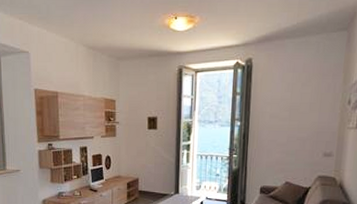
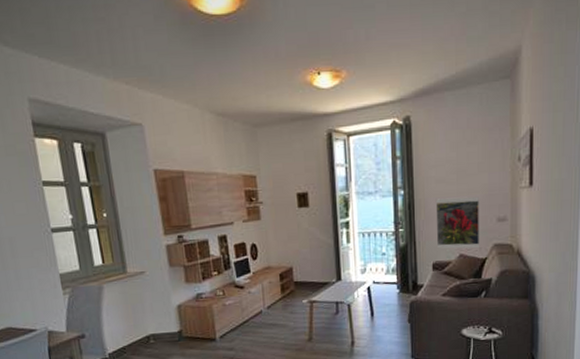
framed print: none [266,132,308,179] -> present [435,196,480,249]

